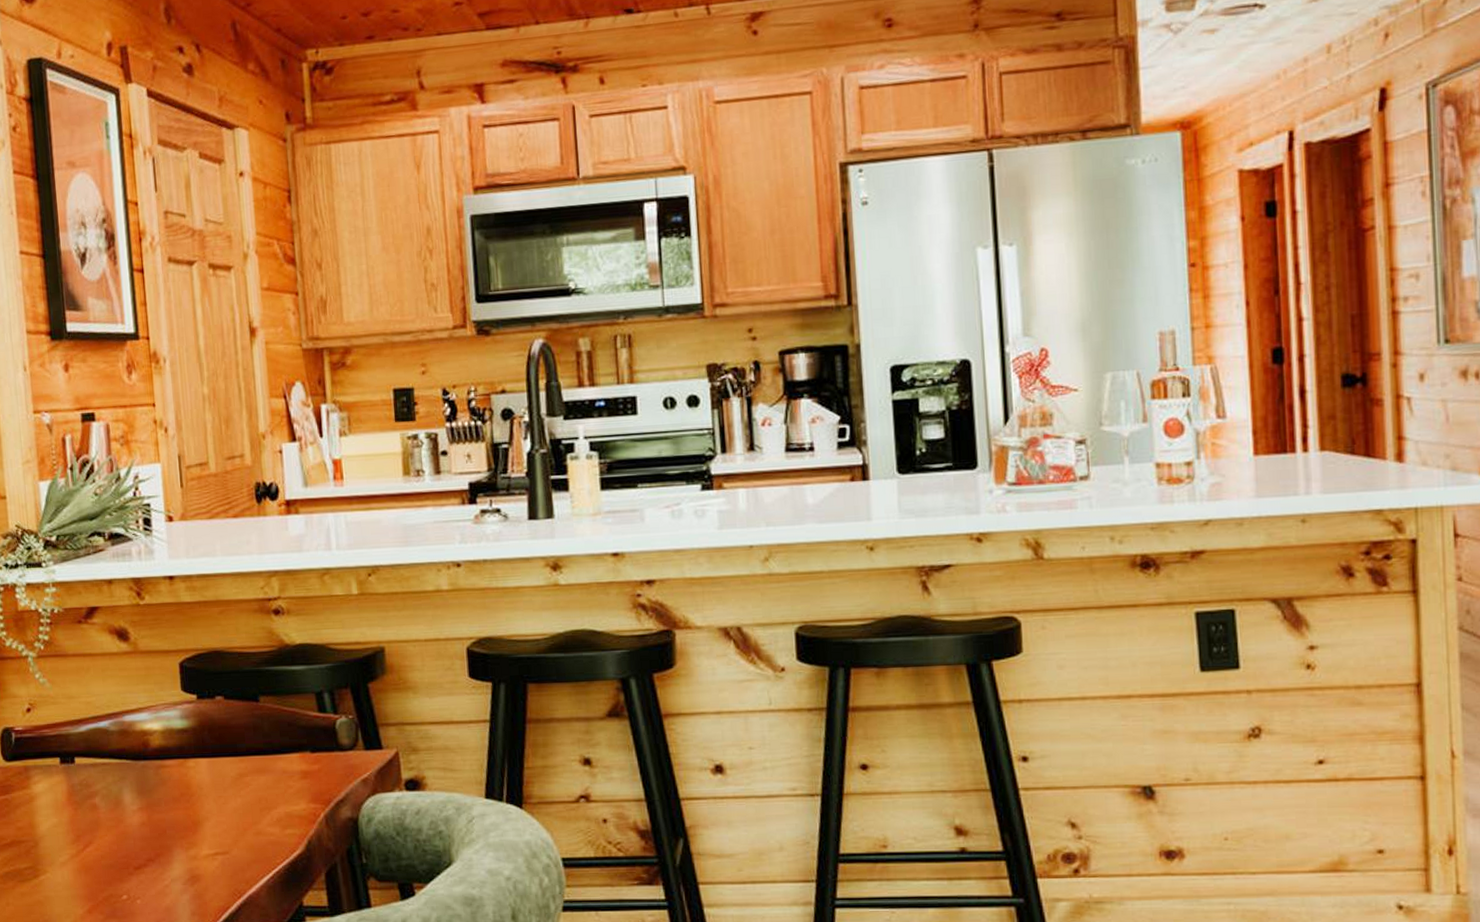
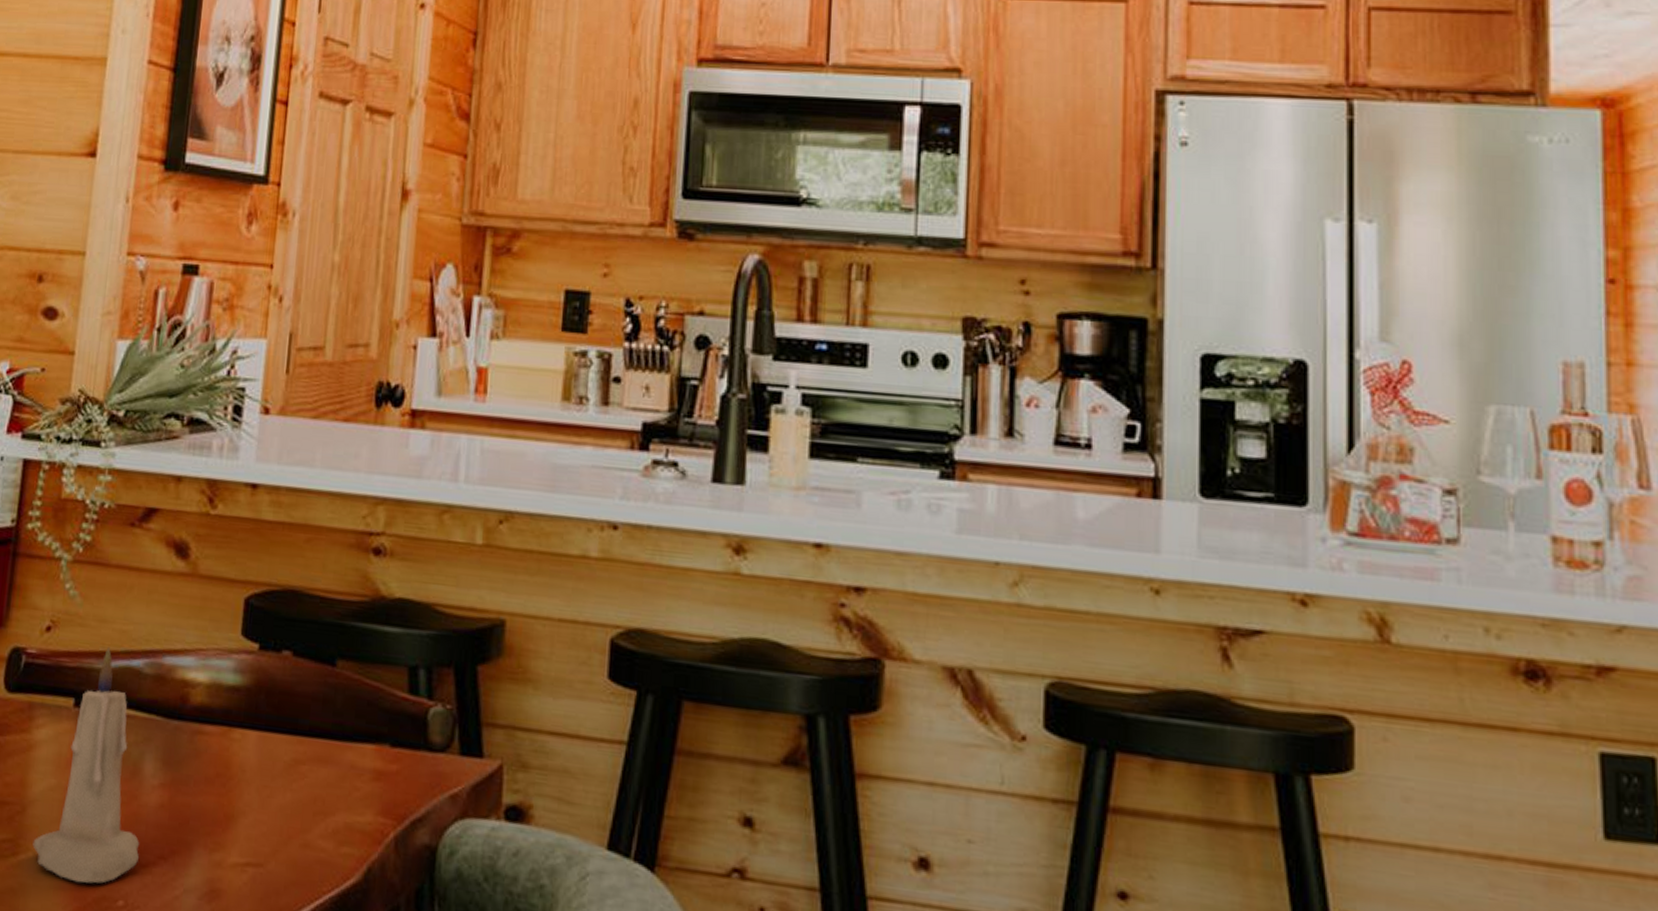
candle: none [48,716,132,889] -> present [32,647,140,884]

